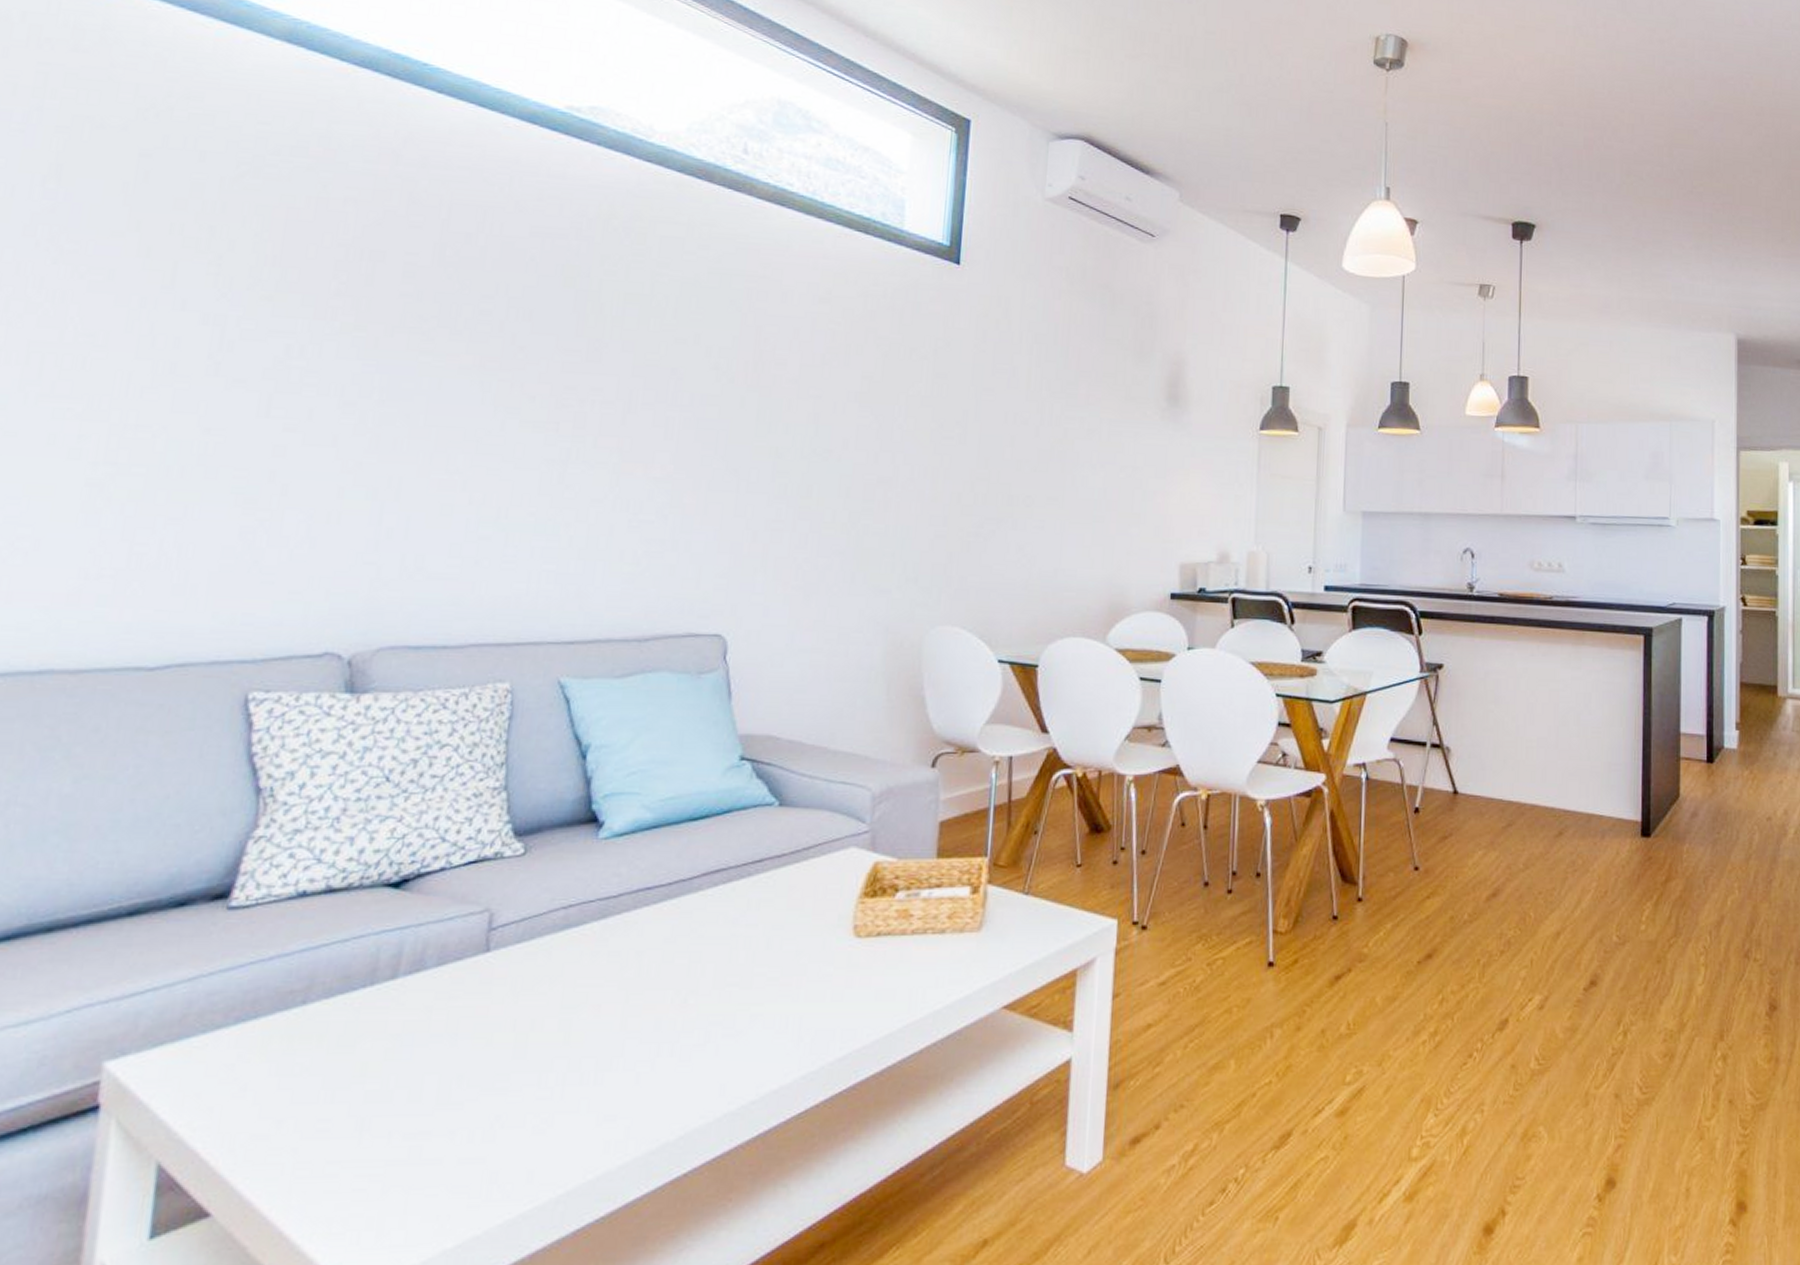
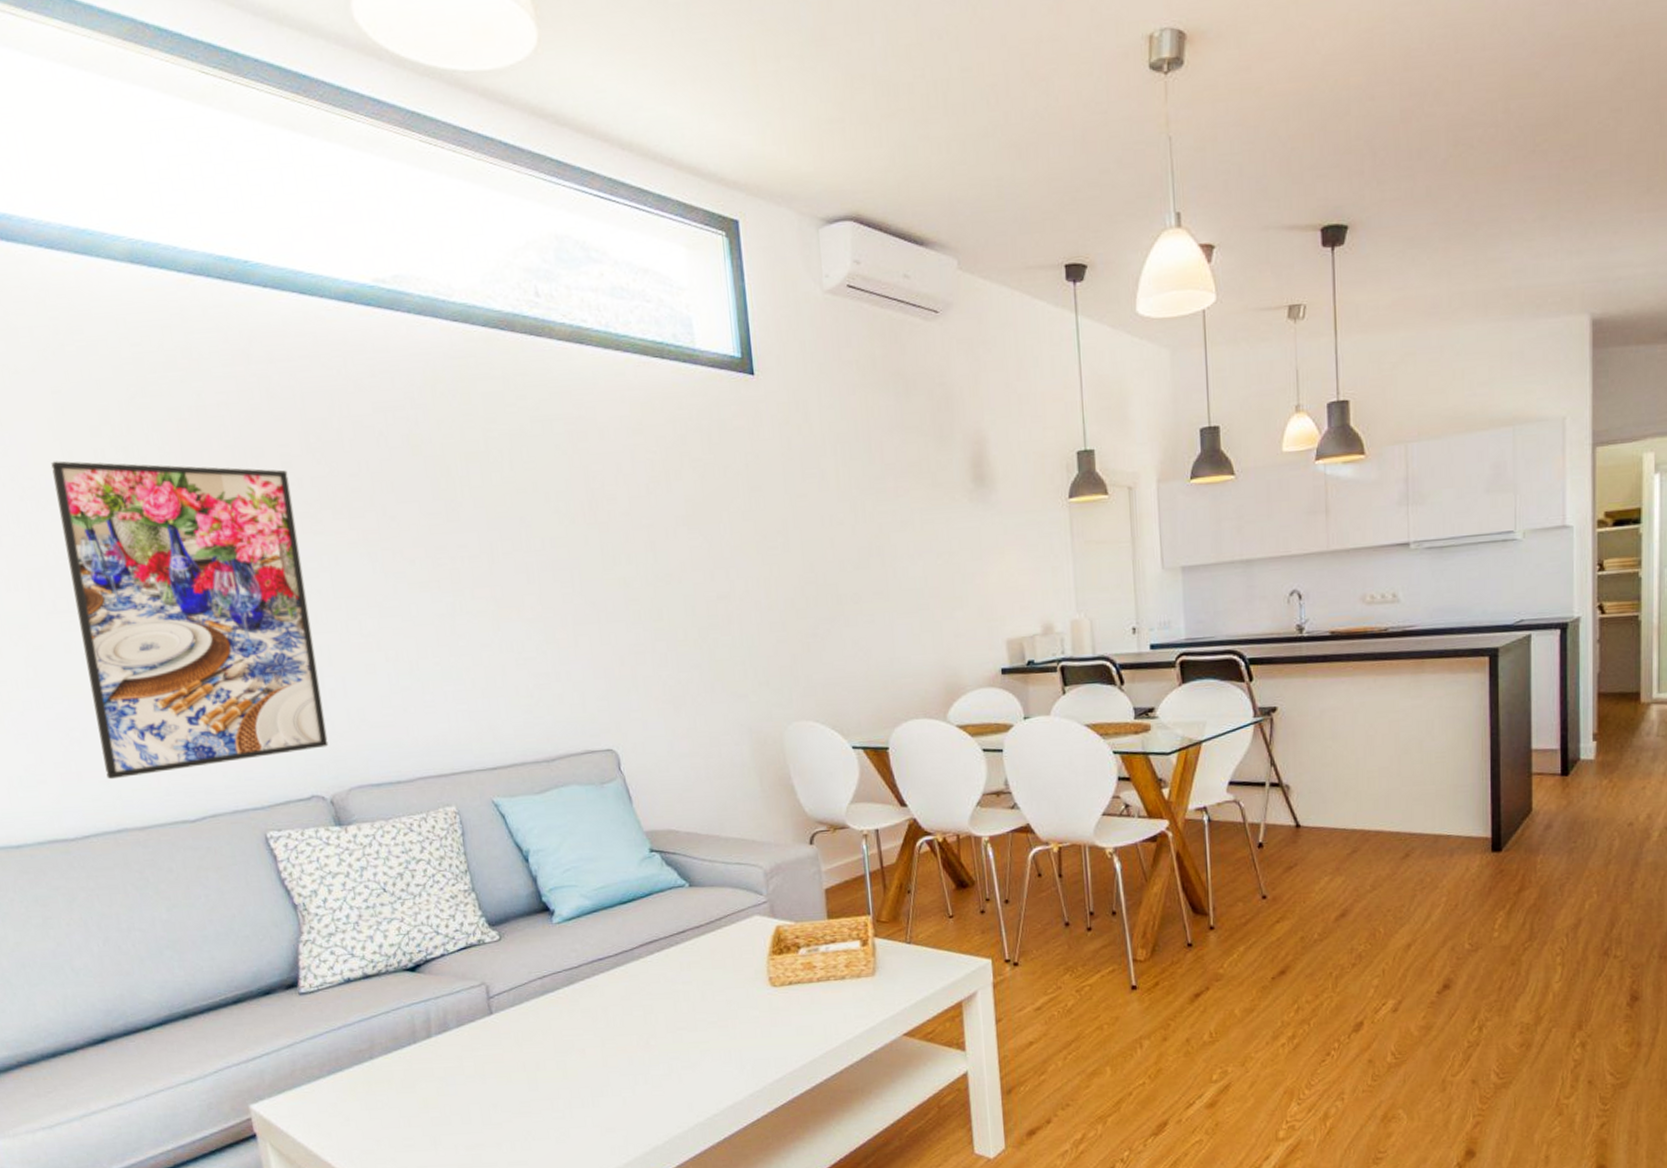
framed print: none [48,227,408,606] -> present [51,460,329,780]

